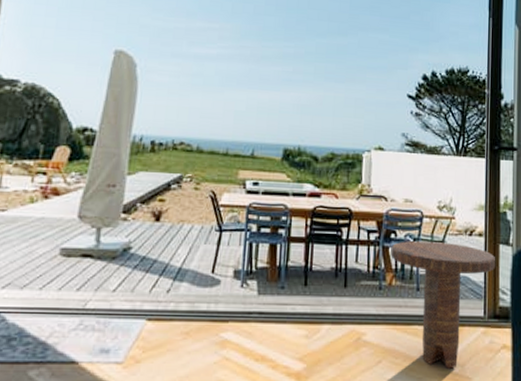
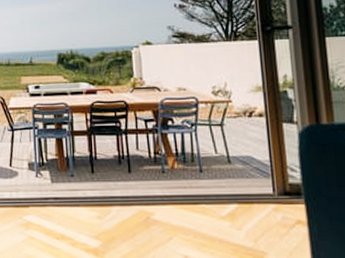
side table: present [390,240,495,369] -> none [169,125,280,244]

